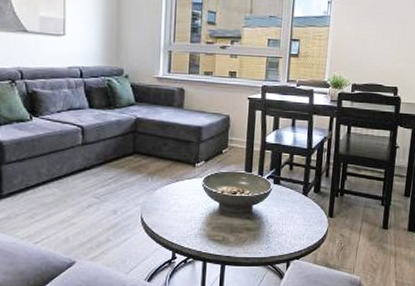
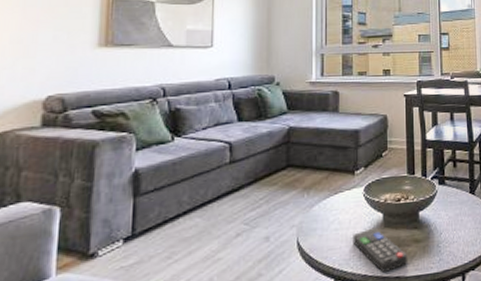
remote control: none [190,214,238,252] -> present [352,227,407,274]

